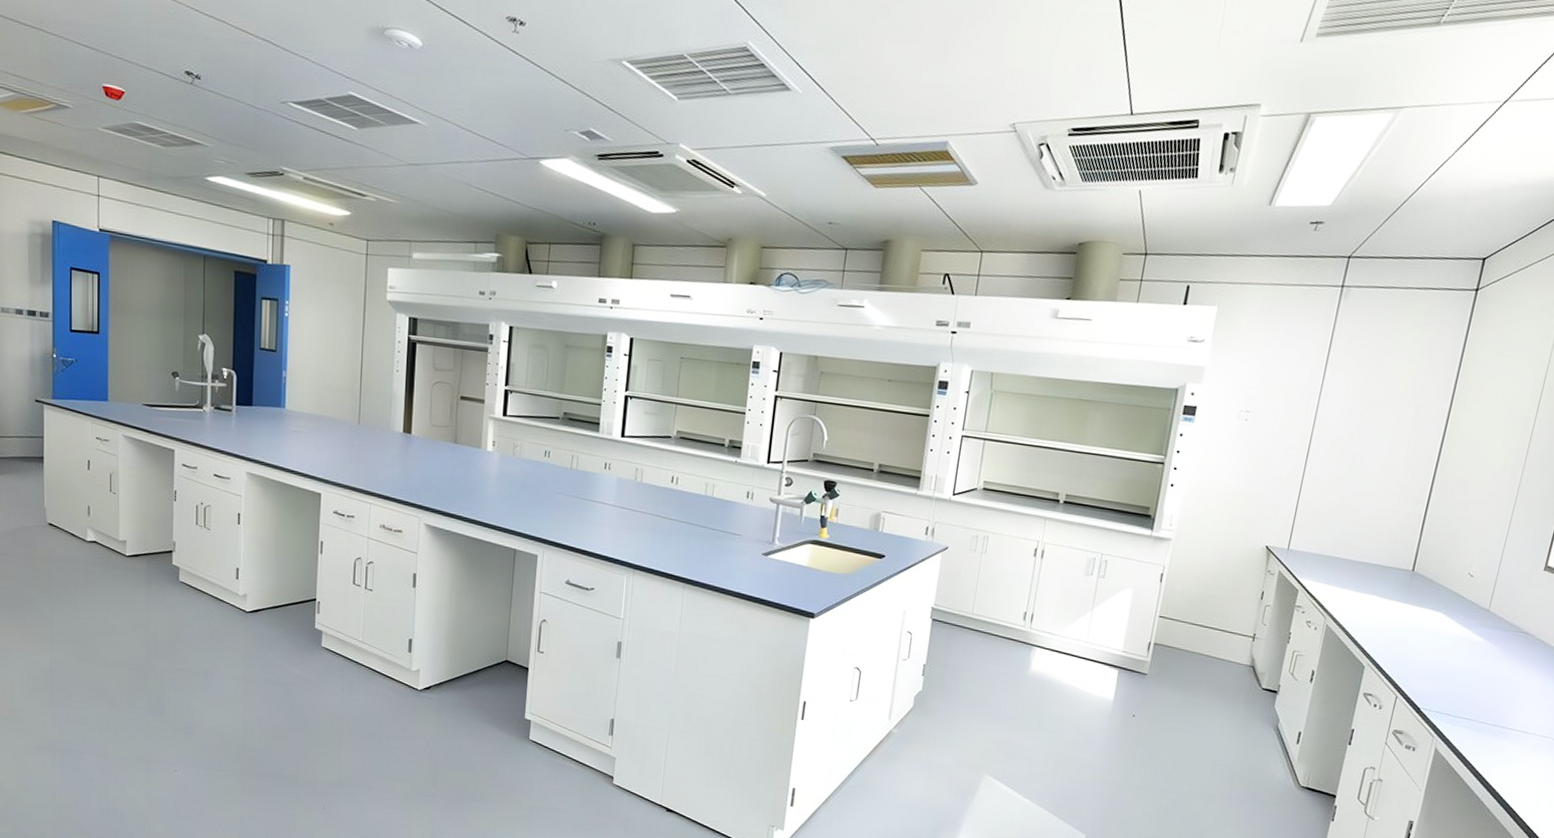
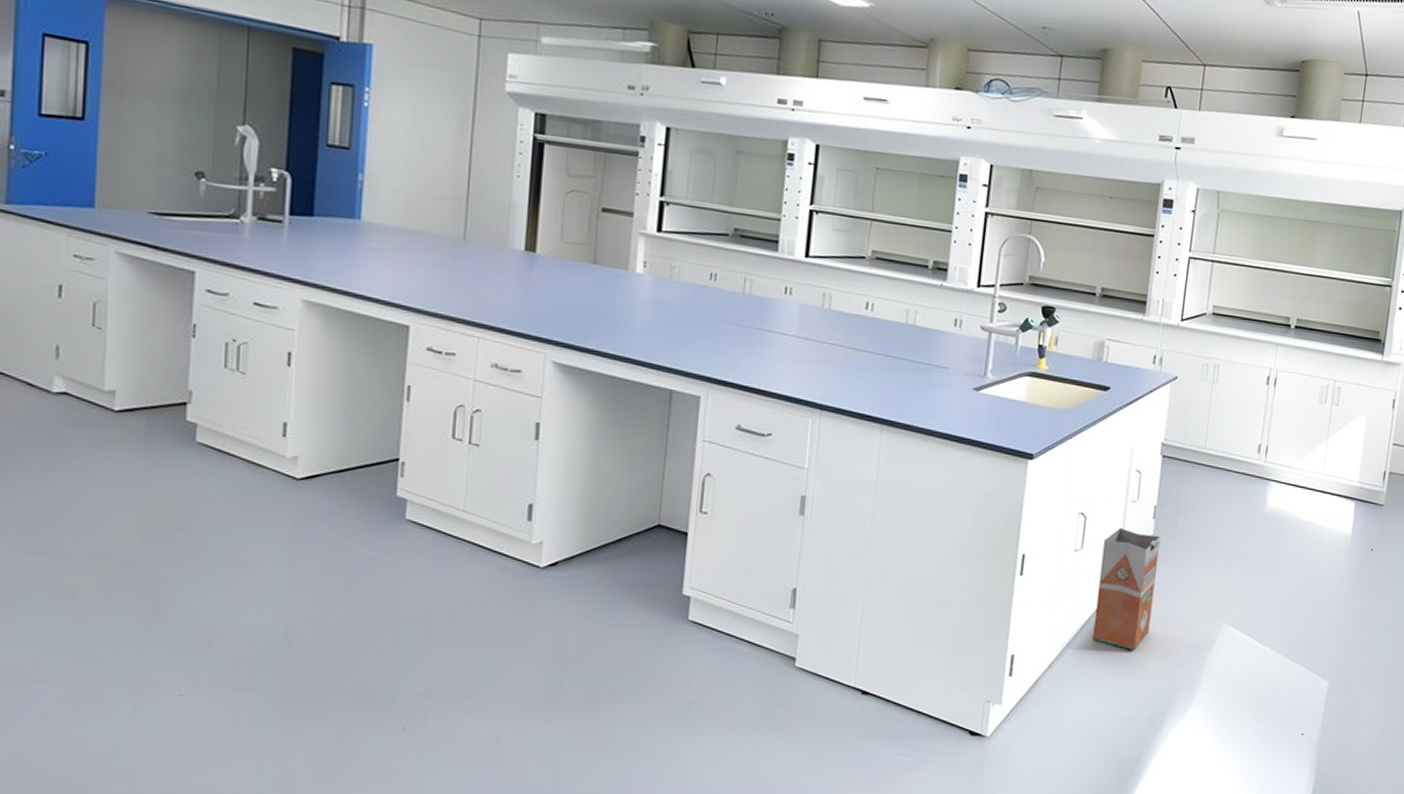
waste bin: none [864,682,929,793] -> present [1092,527,1161,651]

